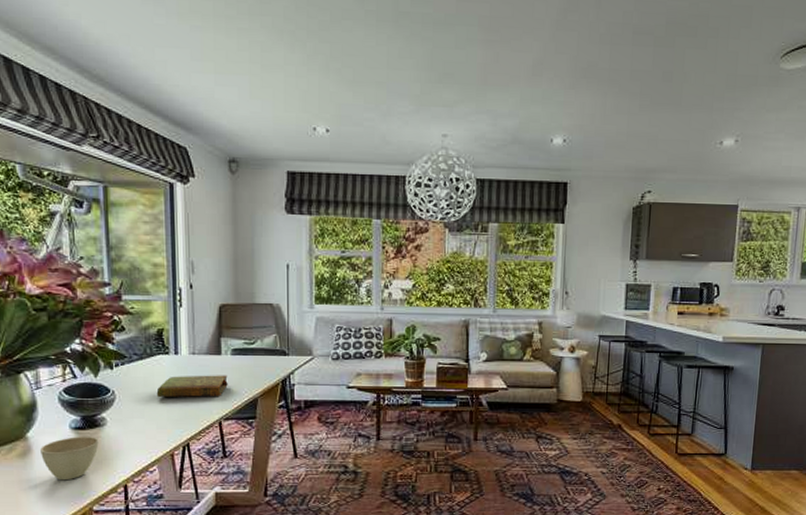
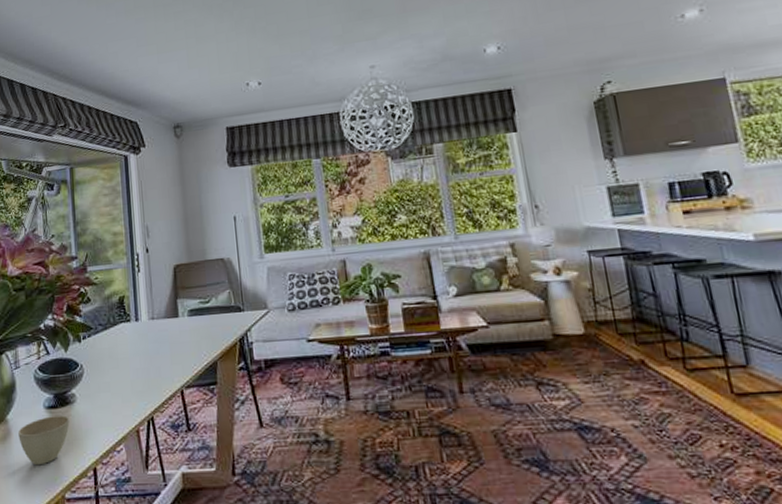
book: present [156,375,228,398] -> none [120,338,187,369]

